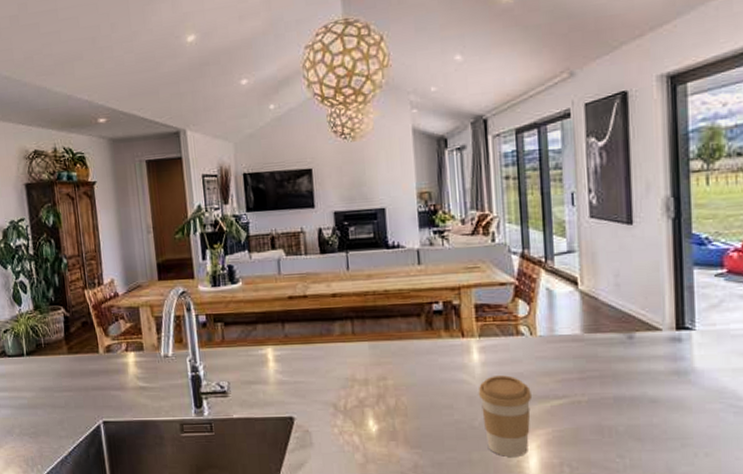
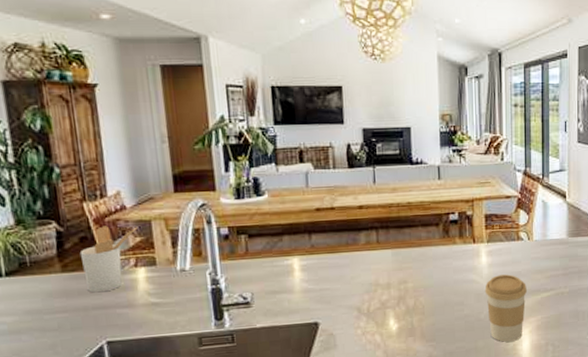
utensil holder: none [82,312,128,374] -> present [79,226,138,293]

